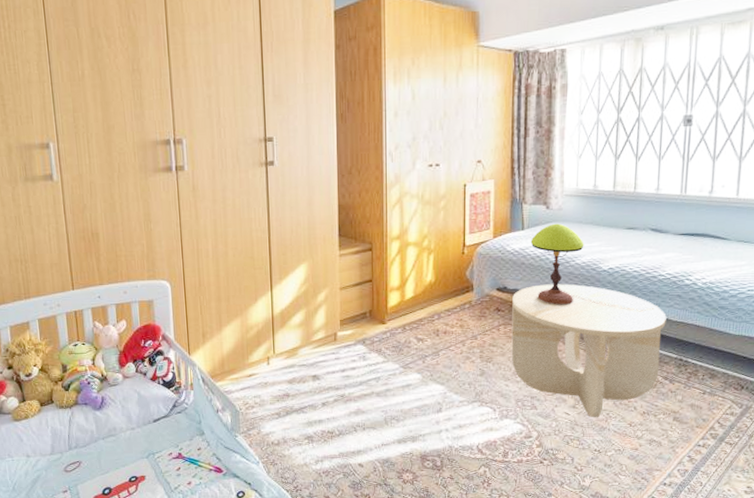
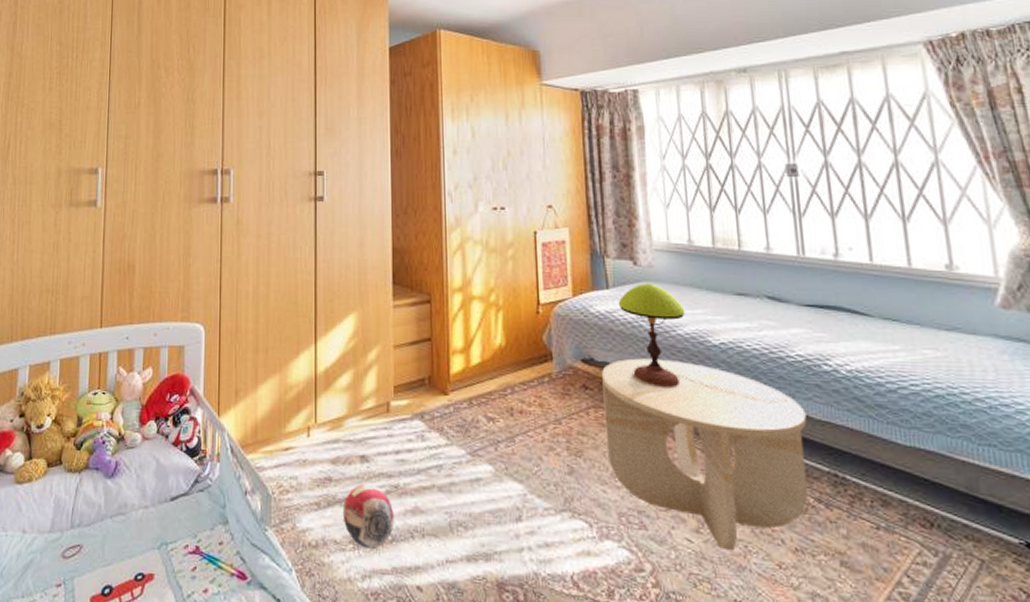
ball: none [298,395,341,442] -> present [342,483,395,549]

